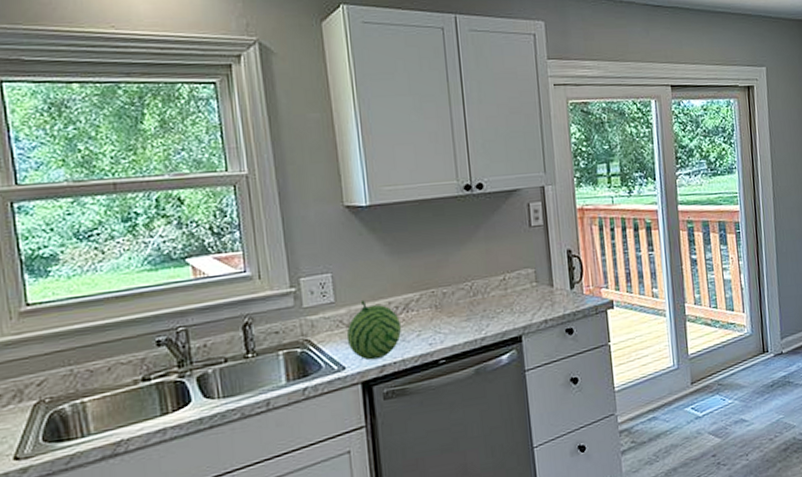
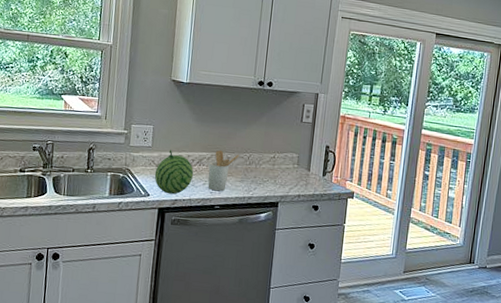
utensil holder: none [419,285,458,342] -> present [207,150,239,192]

